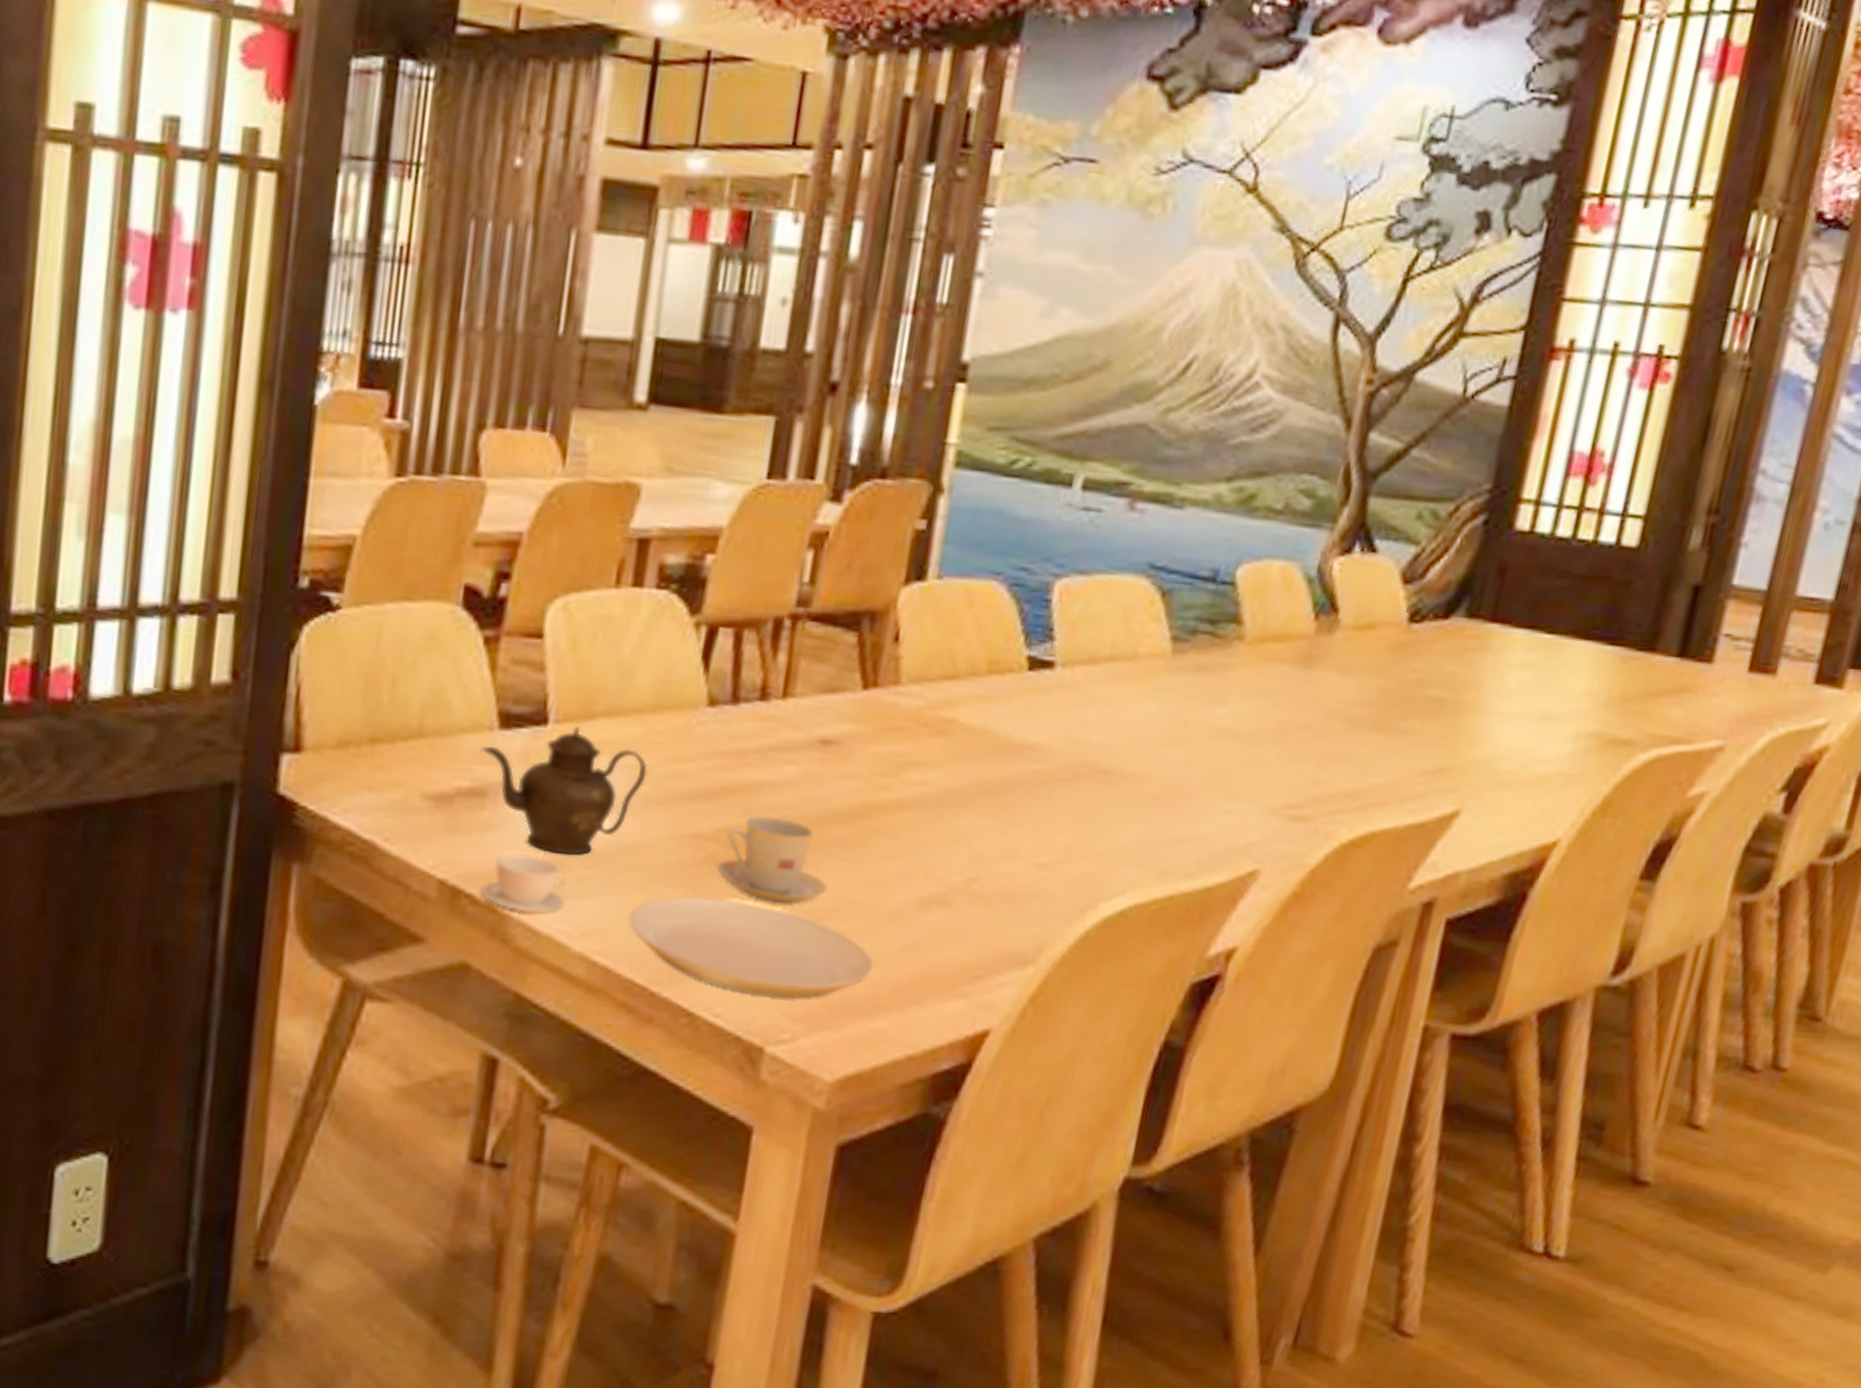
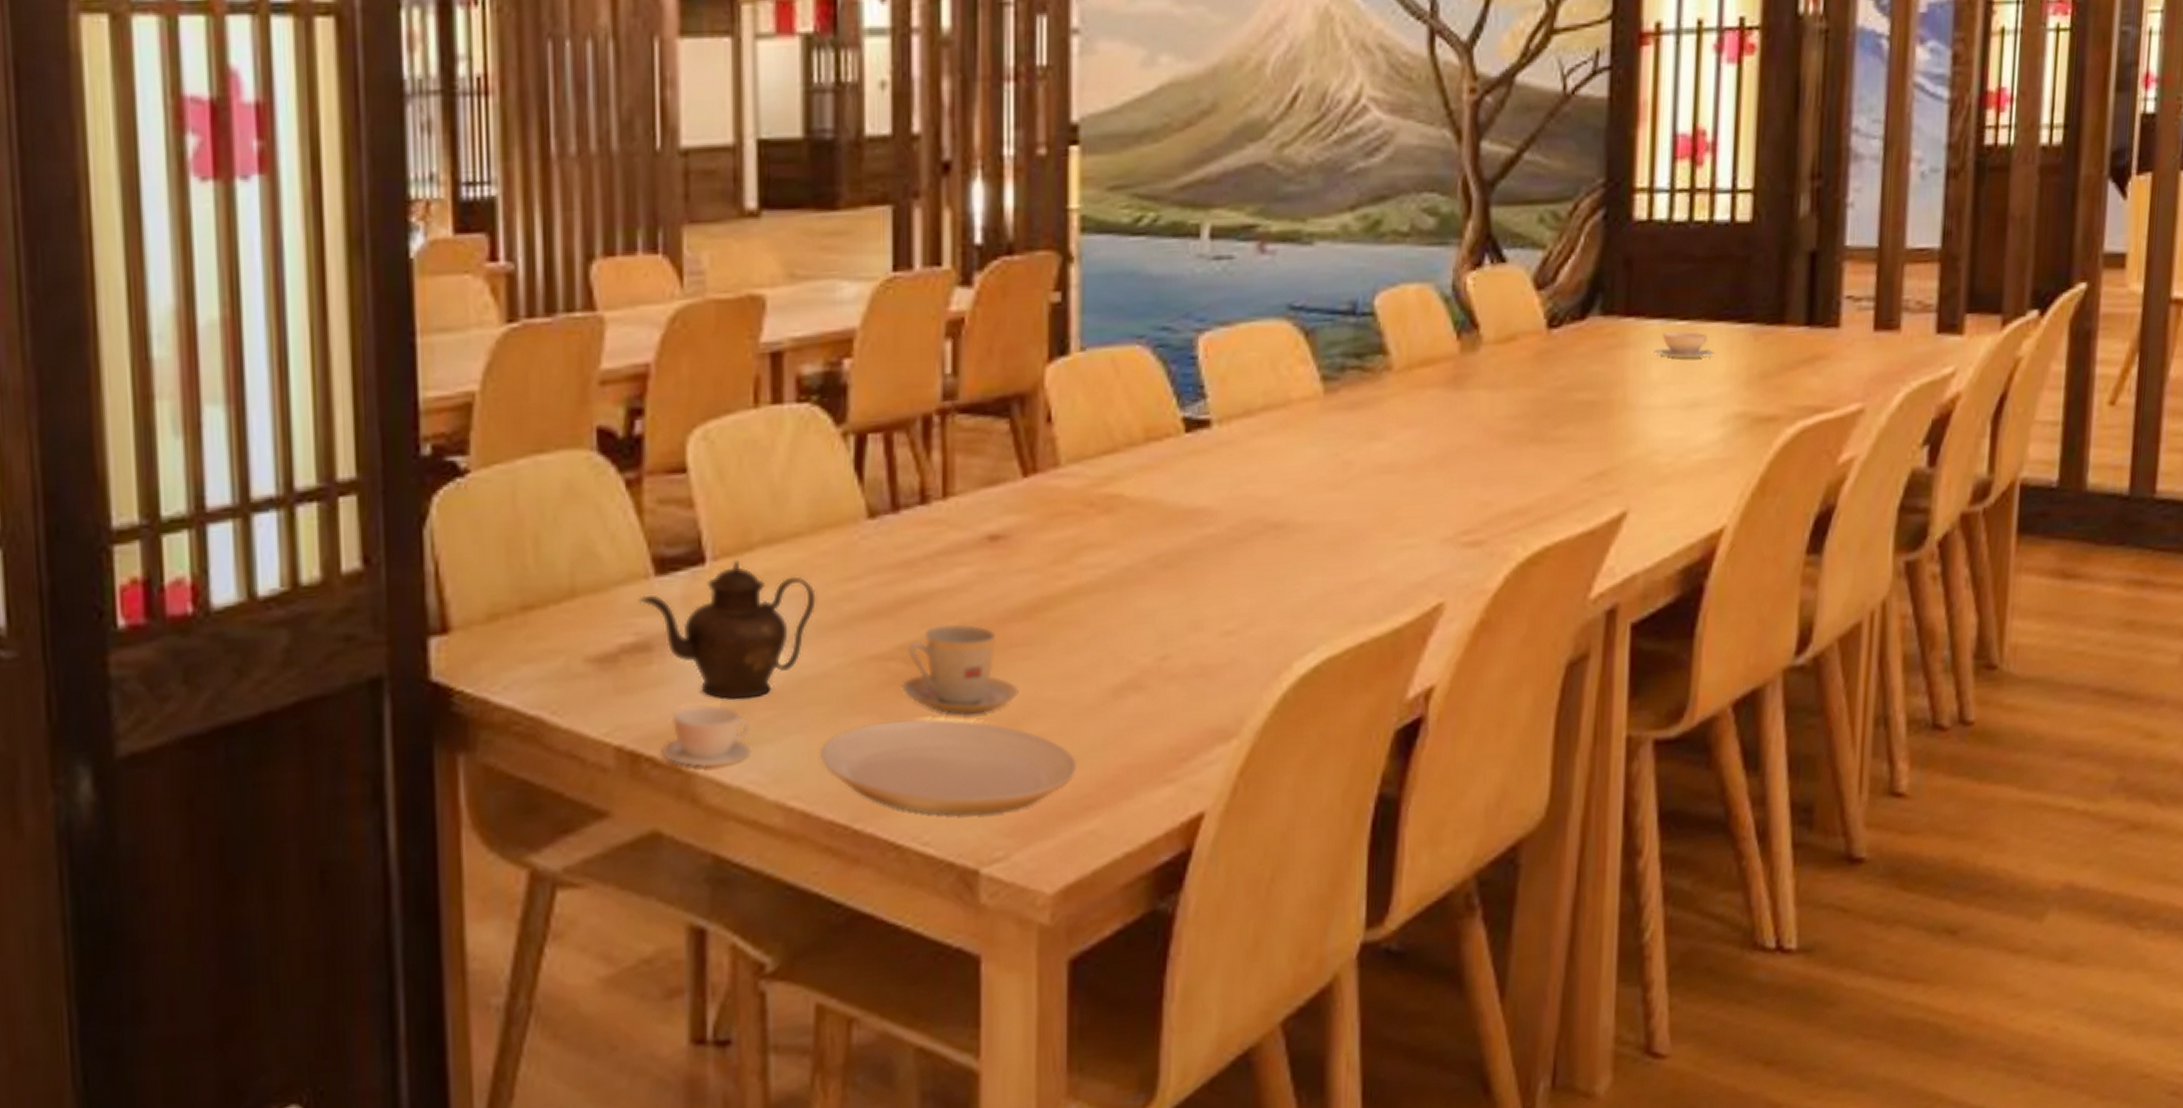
teacup: none [1514,644,1579,673] -> present [1654,332,1716,359]

